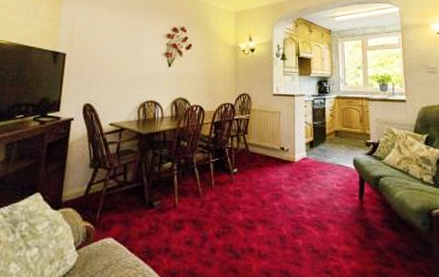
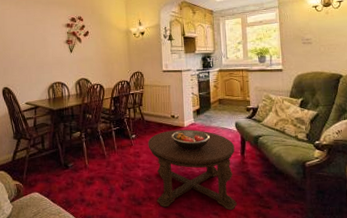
coffee table: none [251,165,353,267] -> present [148,129,237,210]
fruit bowl: none [280,165,324,190] -> present [171,130,210,150]

